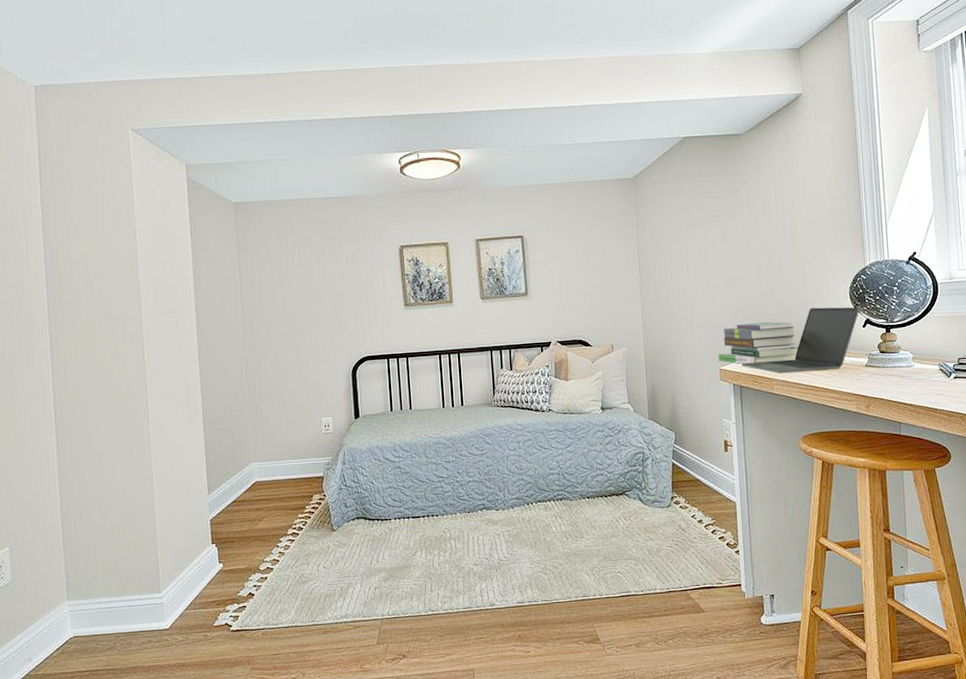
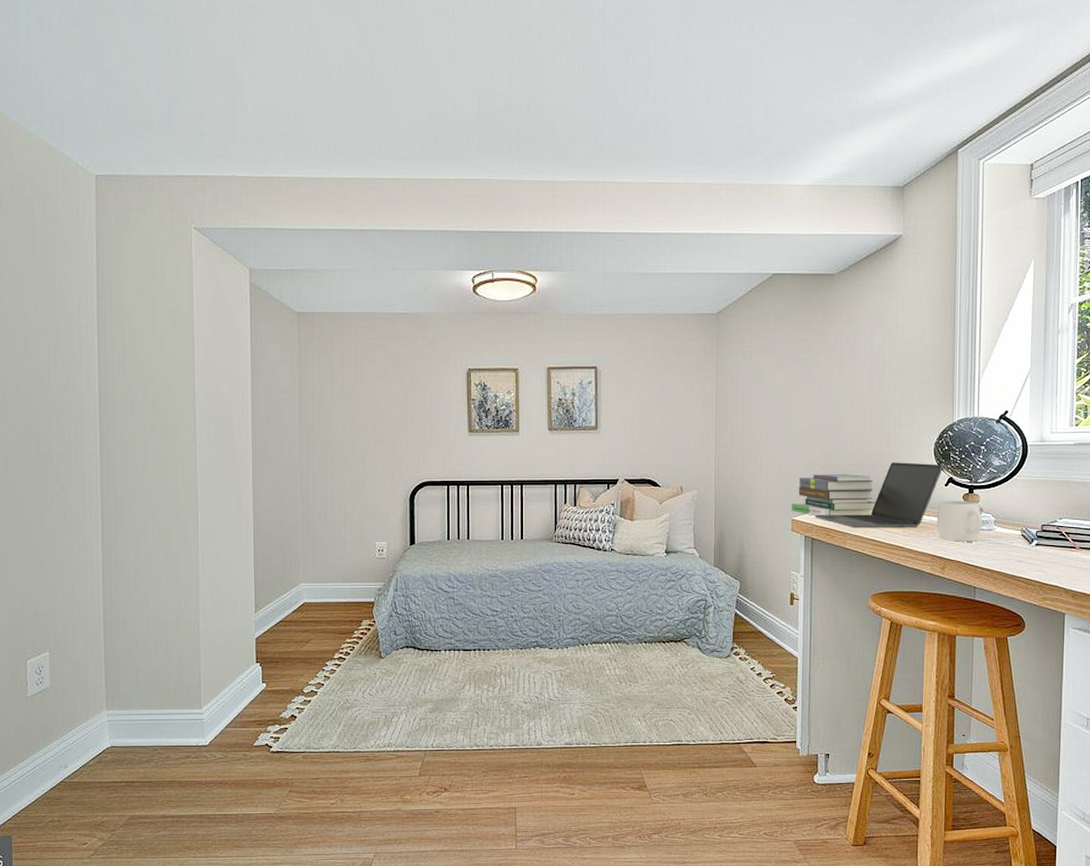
mug: none [857,340,902,380] -> present [937,501,983,542]

